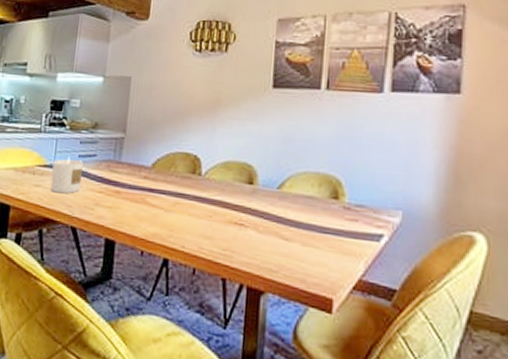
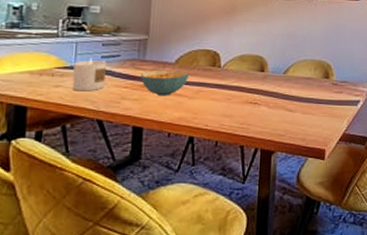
cereal bowl: none [115,174,166,206] -> present [141,70,189,96]

